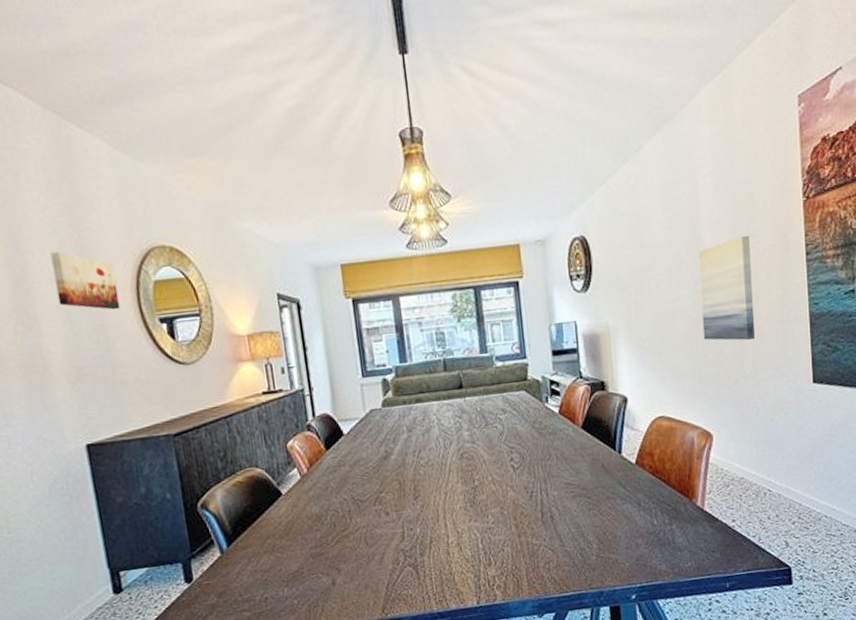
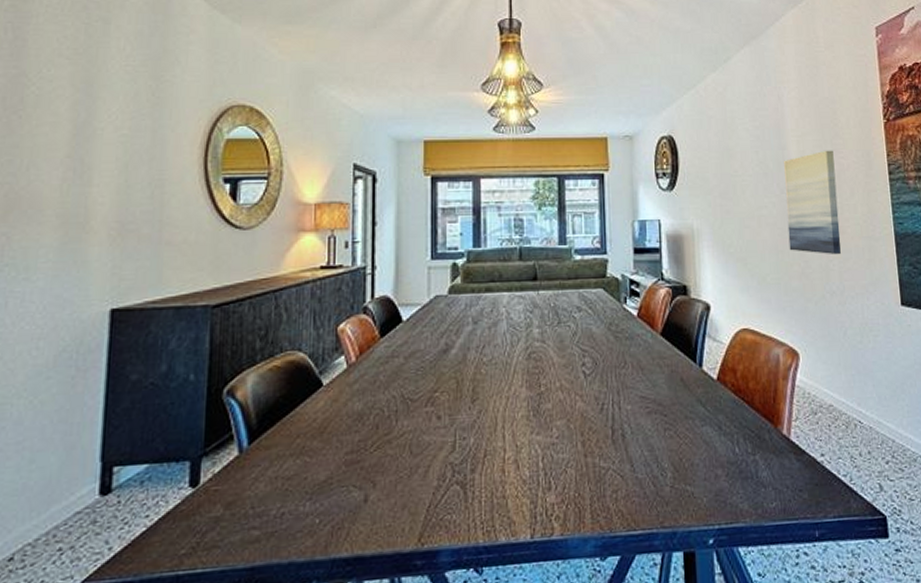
wall art: present [50,252,121,310] -> none [119,101,187,165]

